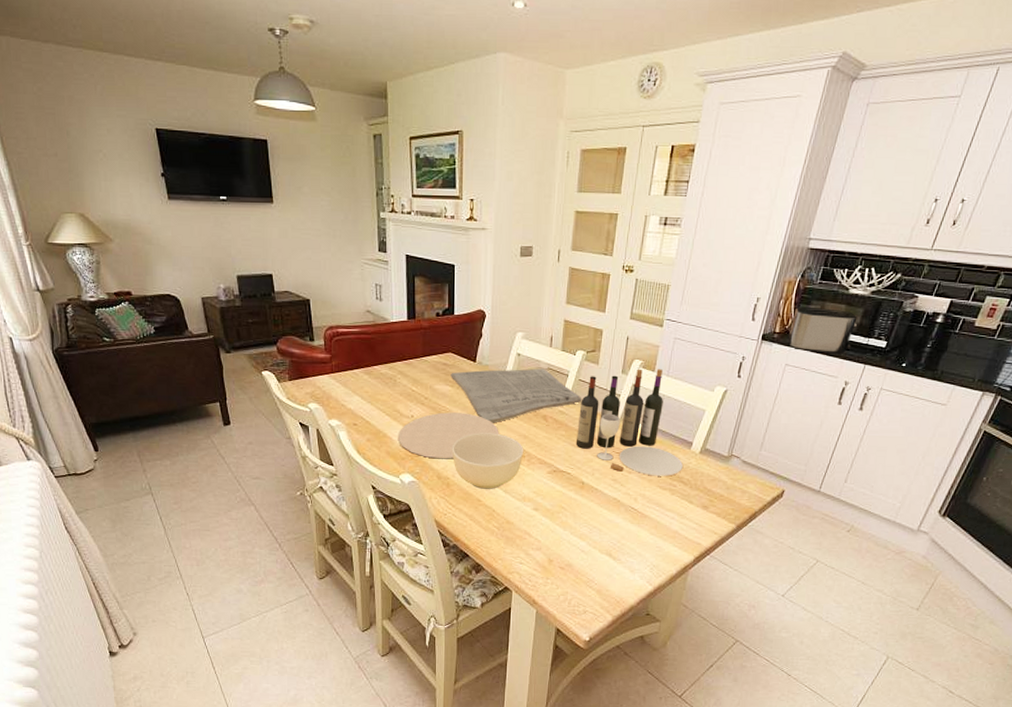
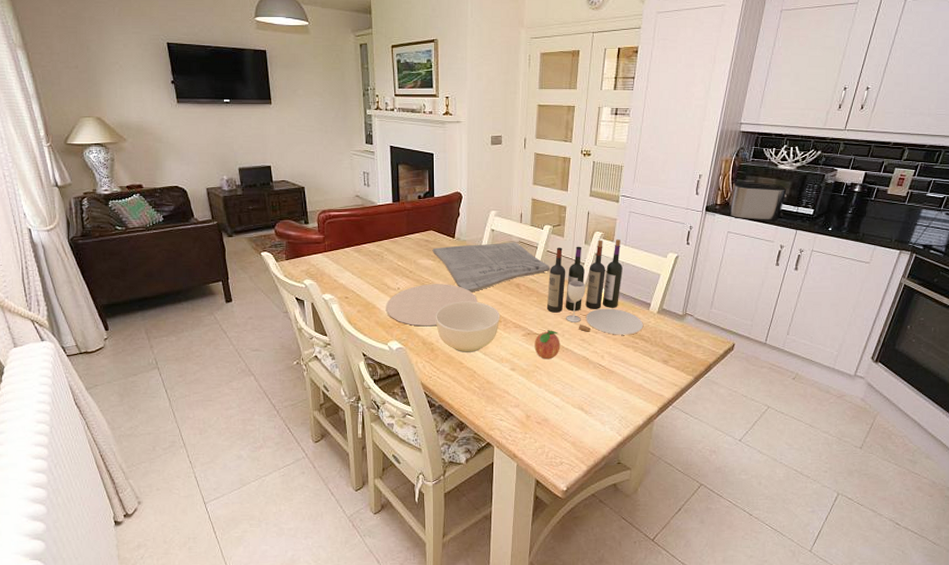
fruit: none [560,467,590,500] -> present [534,329,560,359]

